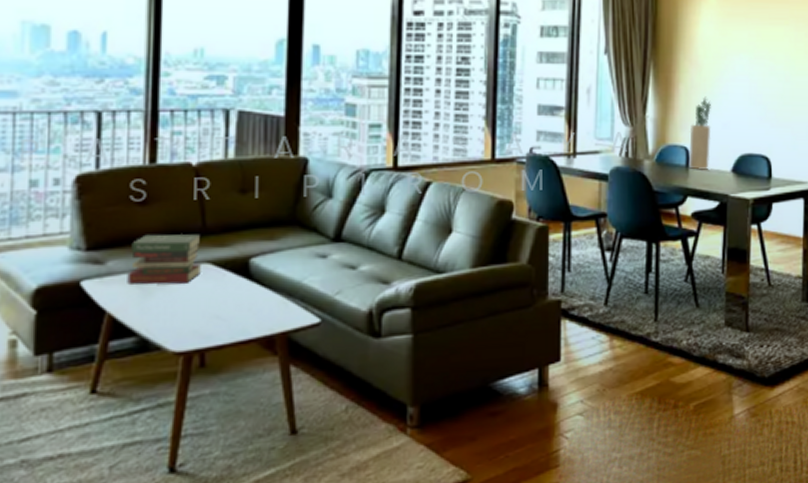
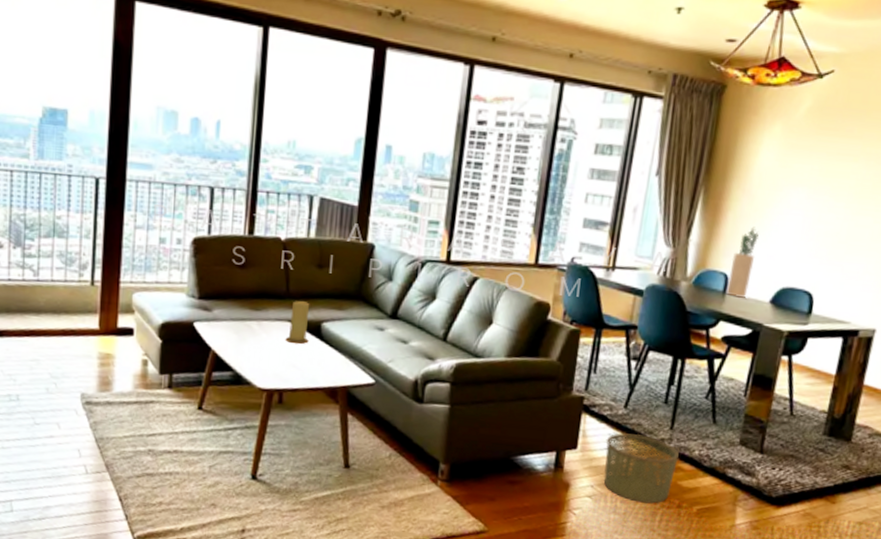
books: present [127,234,201,284] -> none [227,292,284,336]
candle: none [204,236,235,289] -> present [285,301,310,344]
basket: none [590,331,668,410] -> present [603,432,680,504]

